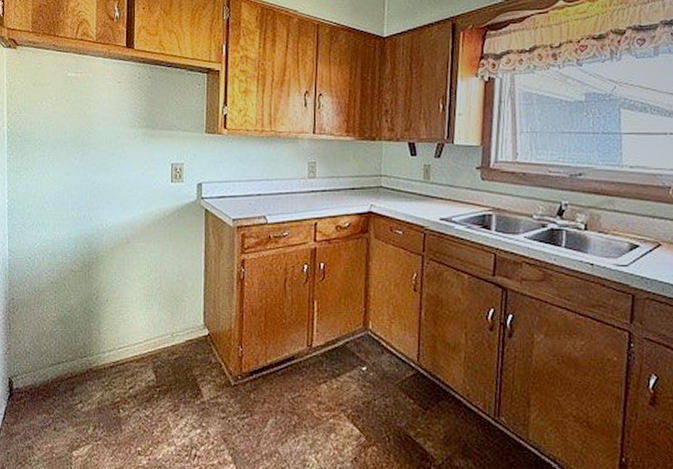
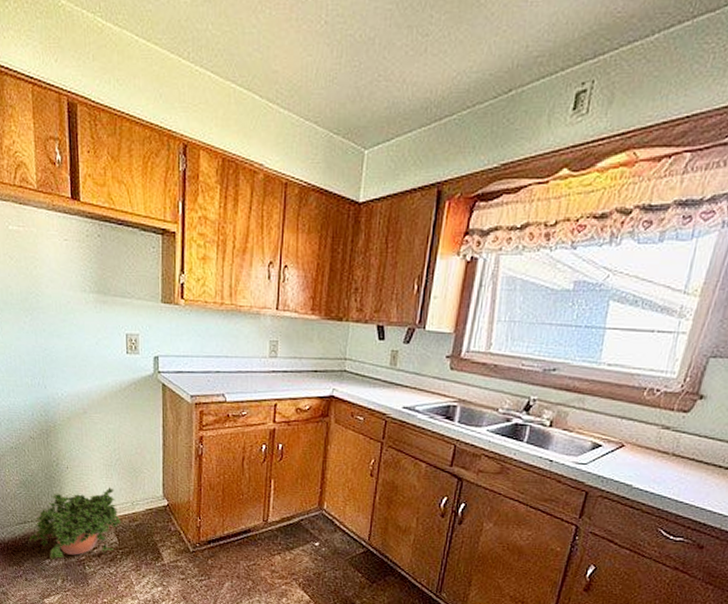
potted plant: none [61,319,160,406] -> present [29,487,121,561]

